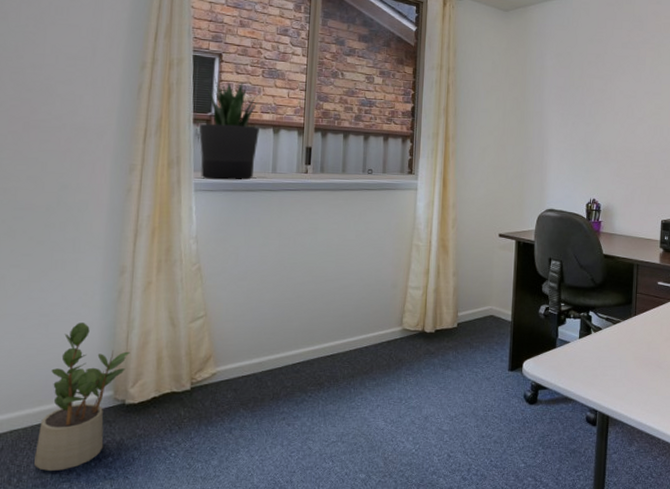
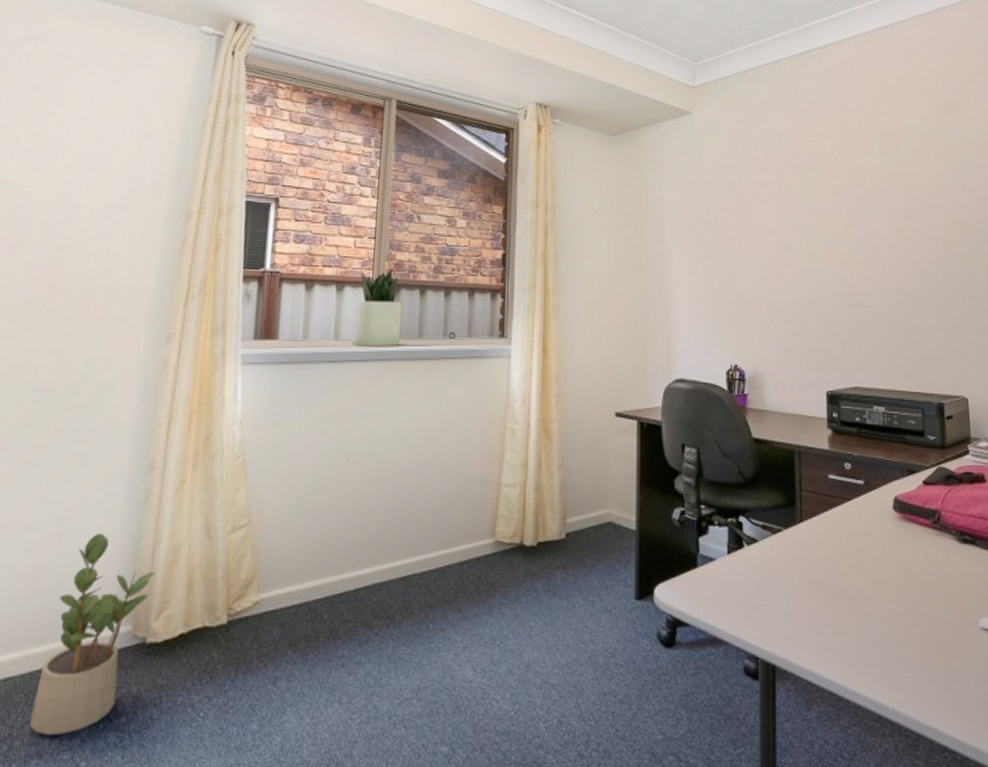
planter: present [199,76,261,181] -> none [249,225,321,350]
planter: none [286,116,330,180] -> present [350,269,404,348]

